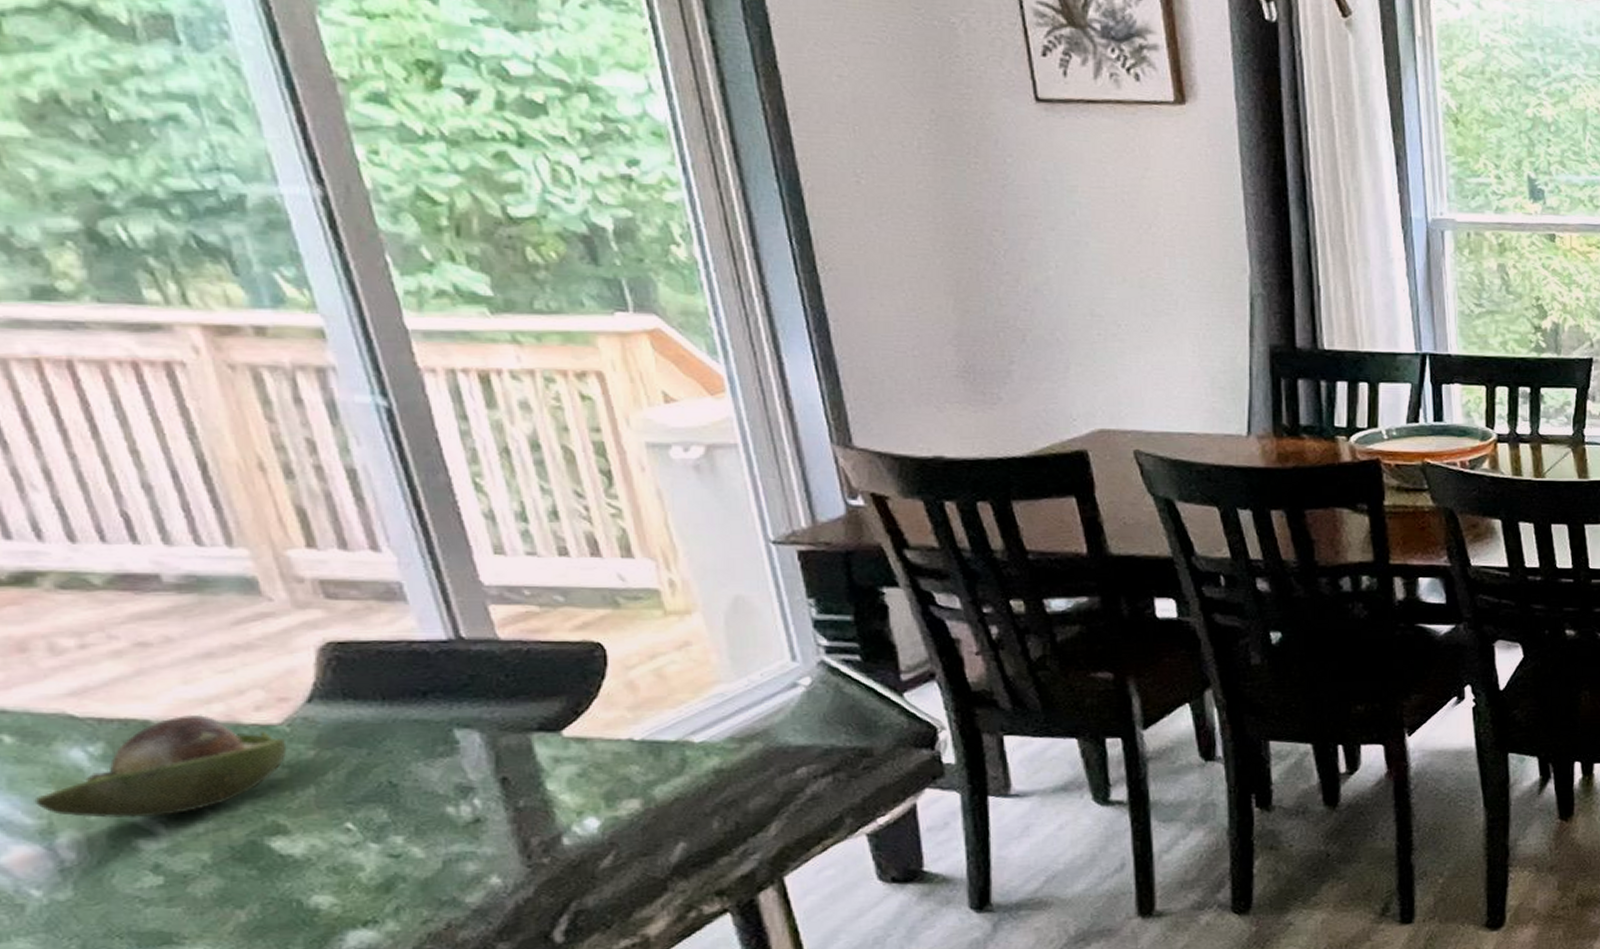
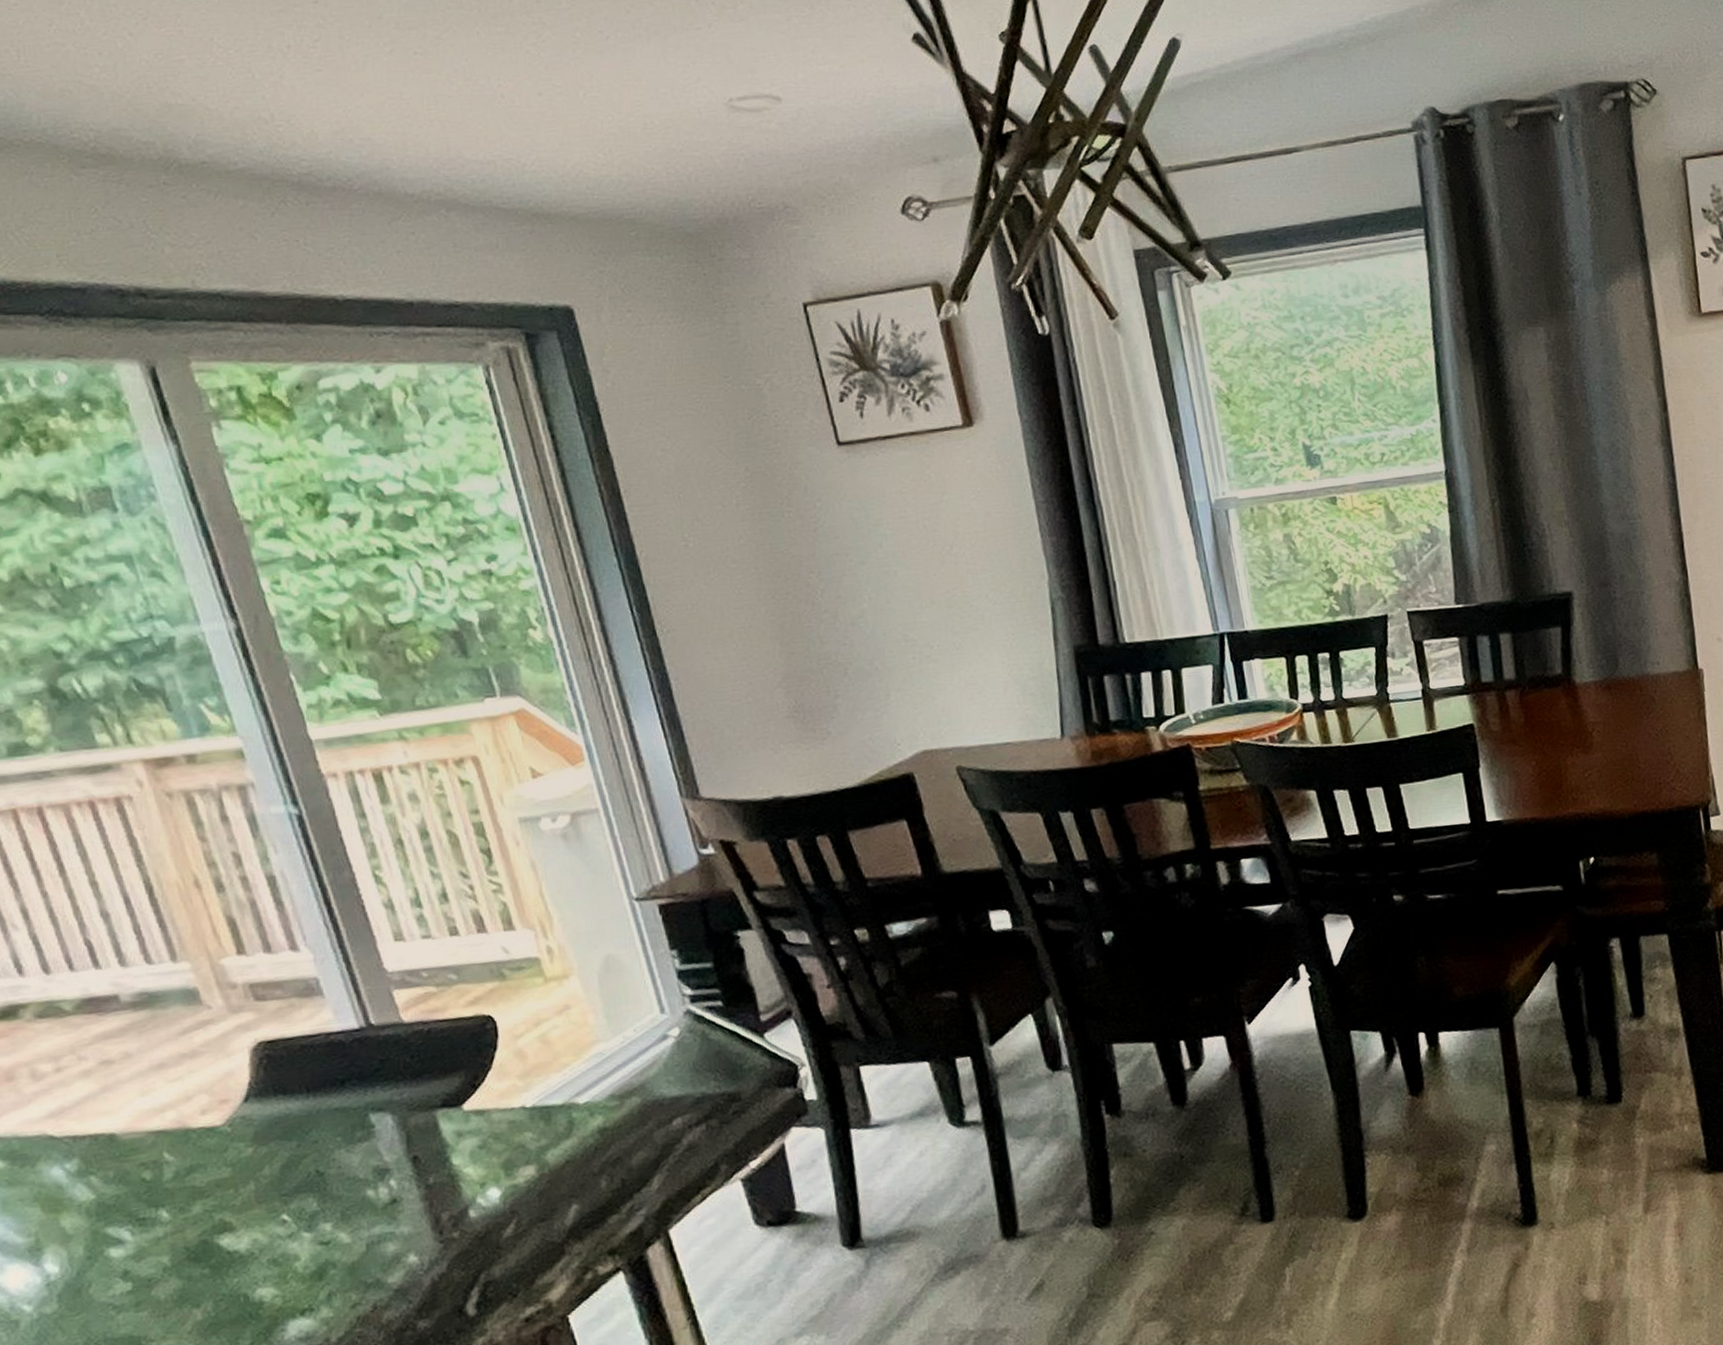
fruit: present [34,714,286,818] -> none [23,1122,228,1233]

